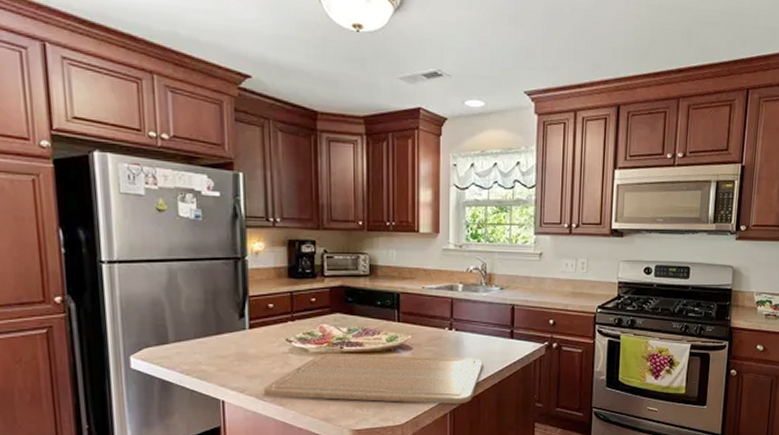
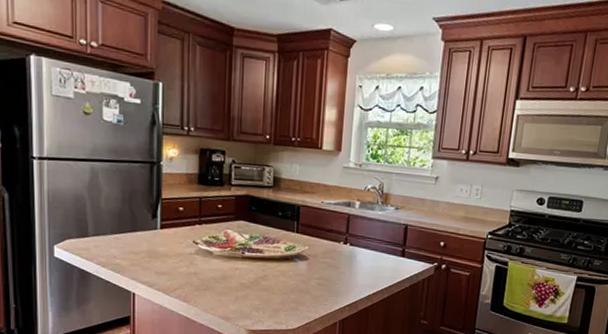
chopping board: present [263,353,483,405] -> none [169,256,374,315]

